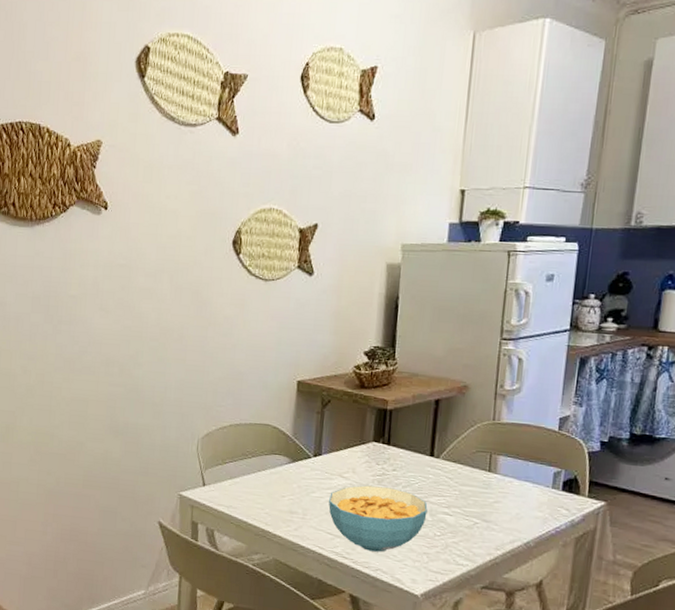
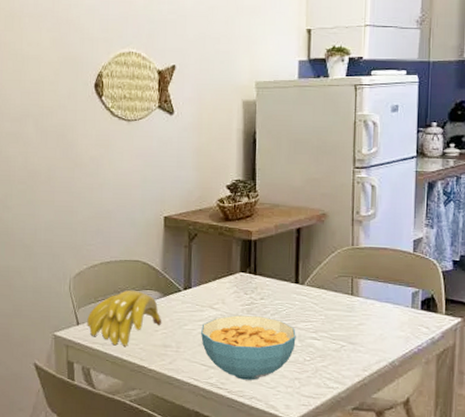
banana: none [213,454,290,510] -> present [87,290,162,346]

